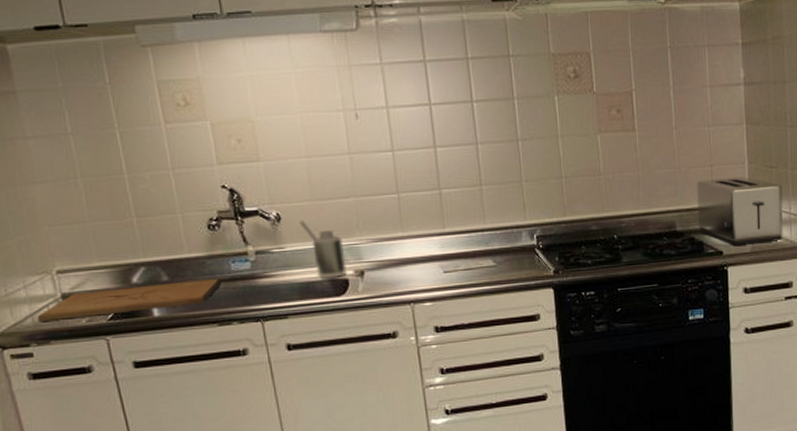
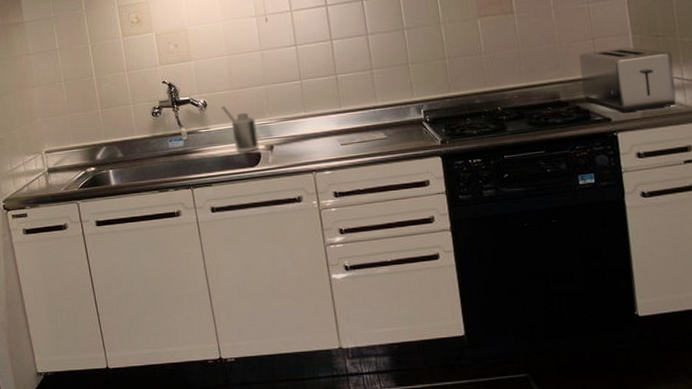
cutting board: present [37,277,221,323] -> none [31,154,161,191]

